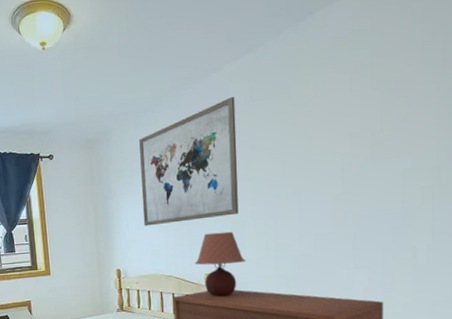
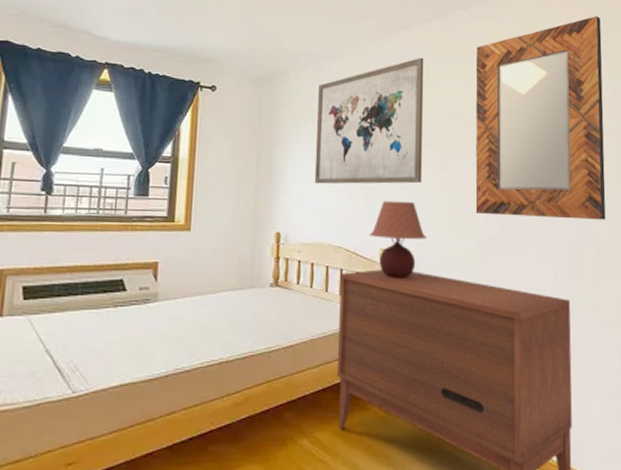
home mirror: none [287,15,426,235] -> present [475,15,606,220]

